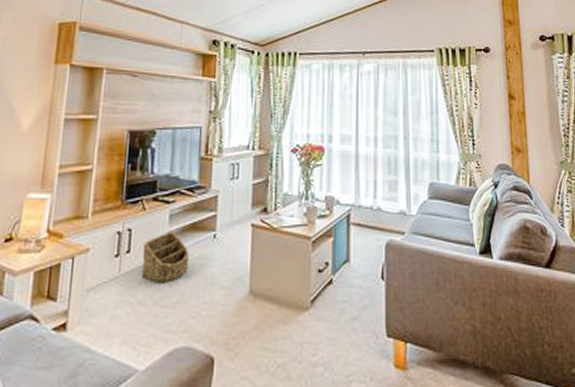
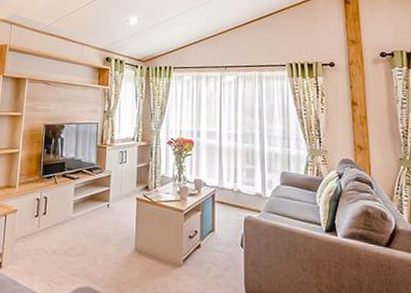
basket: present [141,231,190,283] -> none [54,200,90,238]

